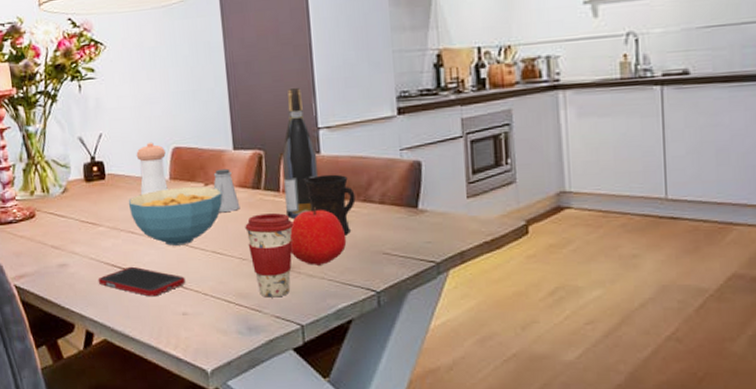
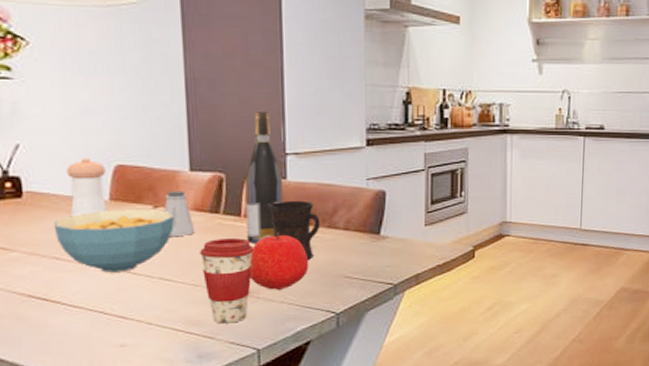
cell phone: present [98,266,186,297] -> none [7,296,125,329]

